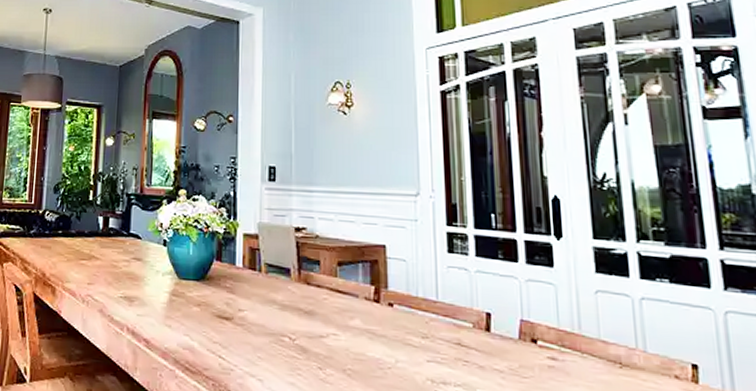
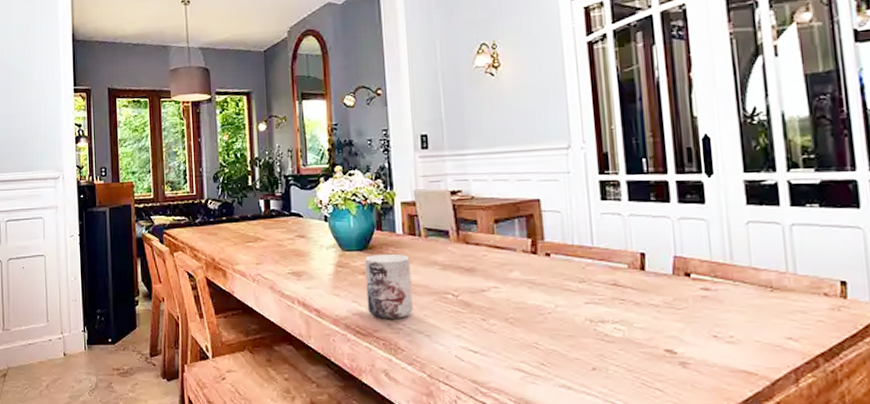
mug: none [199,286,248,358] -> present [365,253,413,318]

